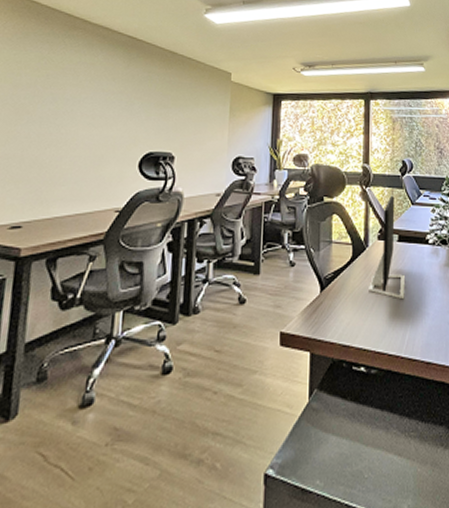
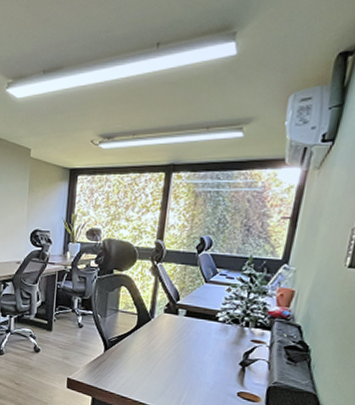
monitor: present [369,195,405,300] -> none [150,271,188,368]

